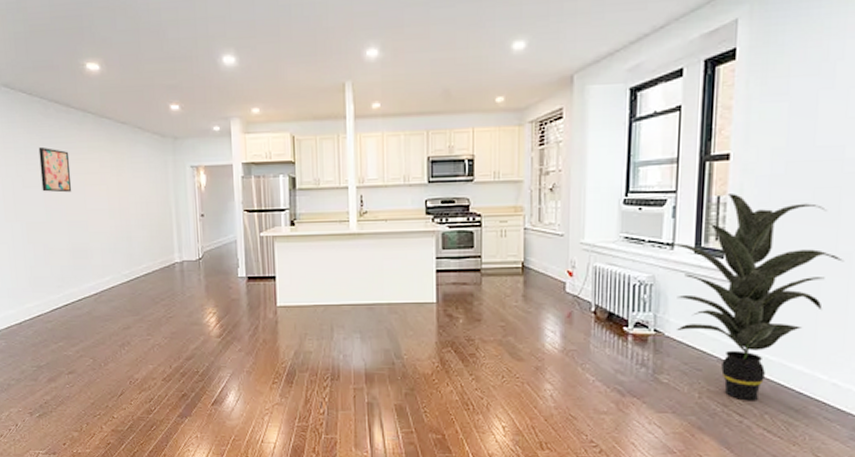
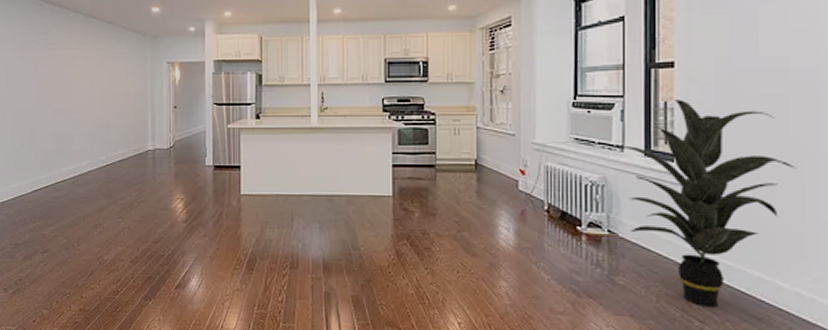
wall art: present [38,146,72,193] -> none [33,42,60,83]

